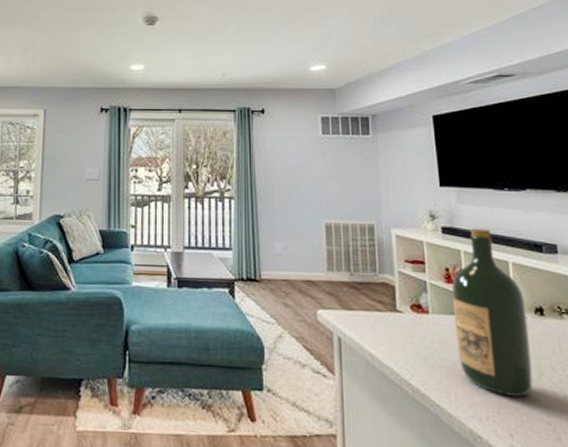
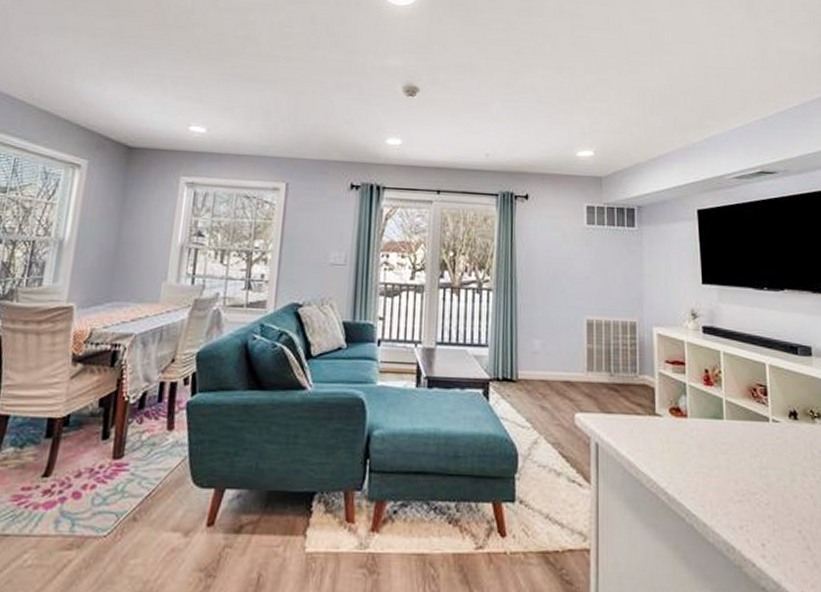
wine bottle: present [452,228,533,397] -> none [711,328,785,504]

